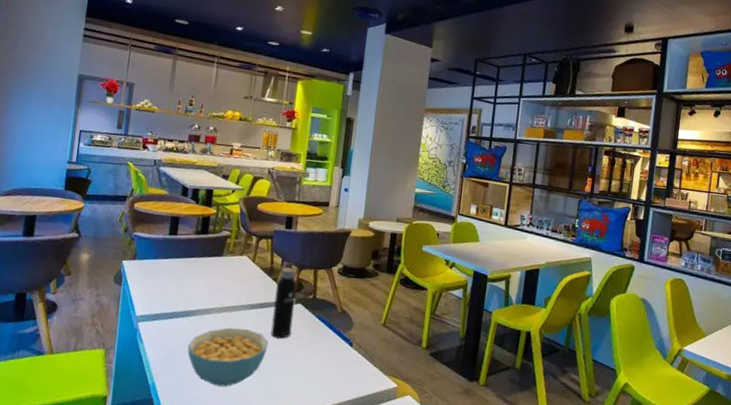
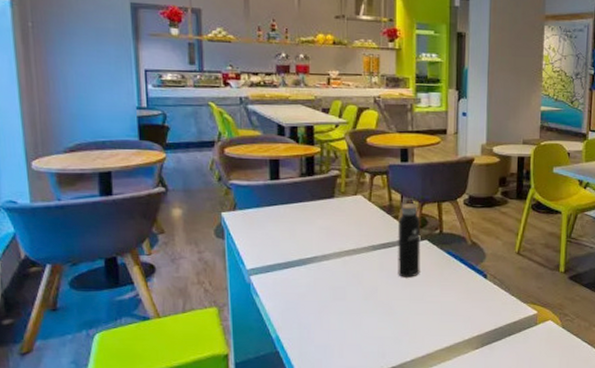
cereal bowl: present [187,327,269,387] -> none [310,271,396,332]

